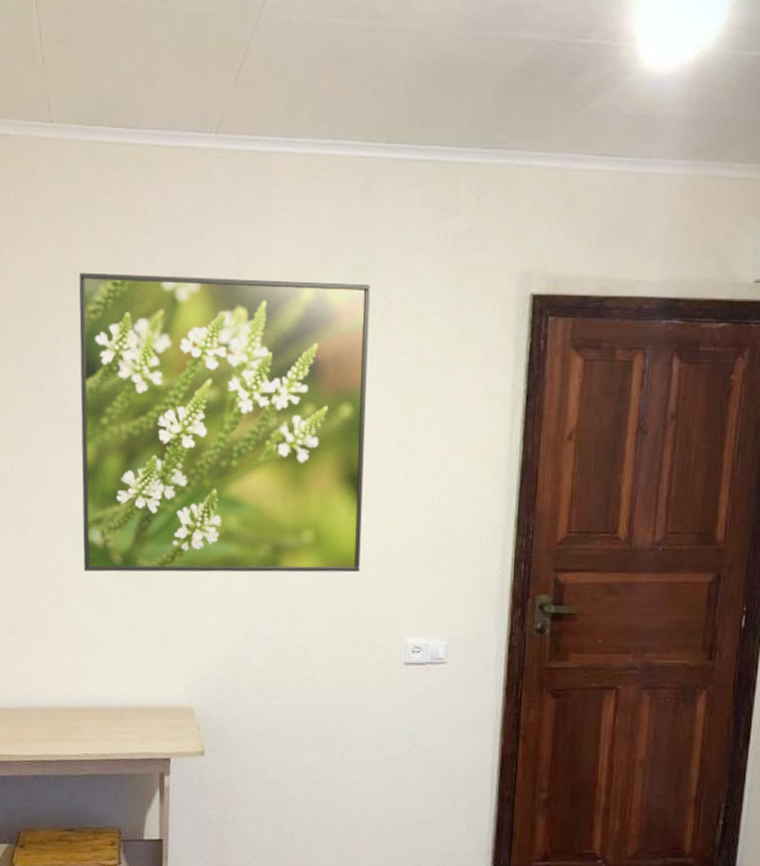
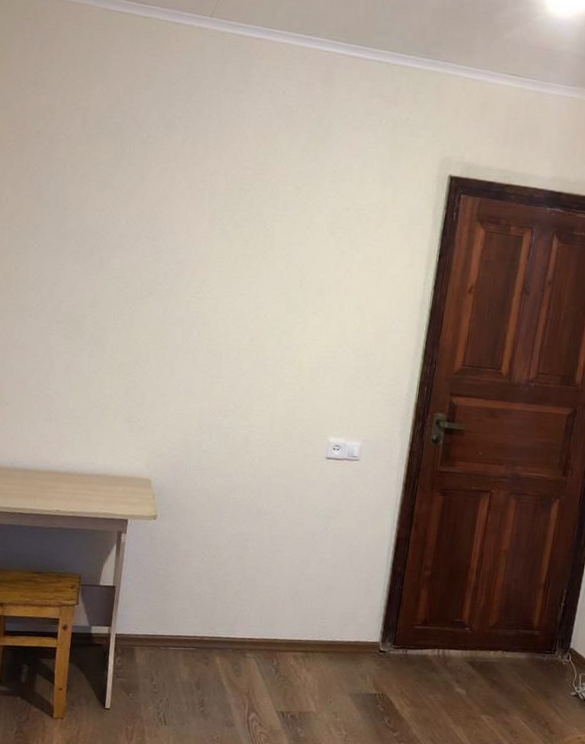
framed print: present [79,272,370,573] -> none [69,114,324,381]

